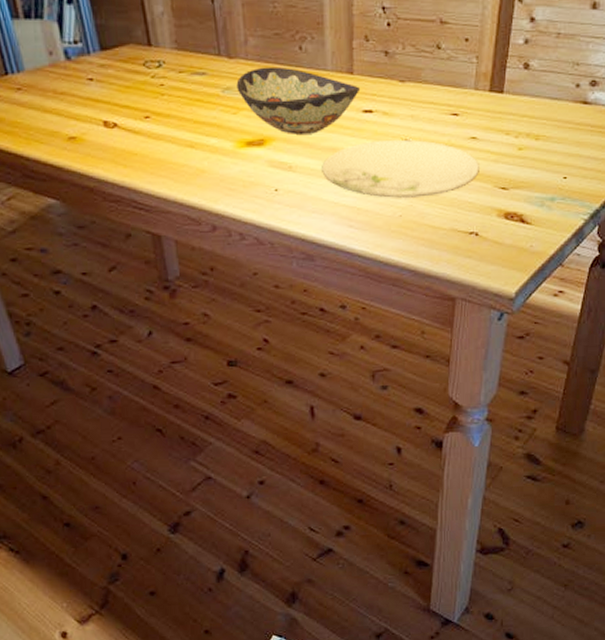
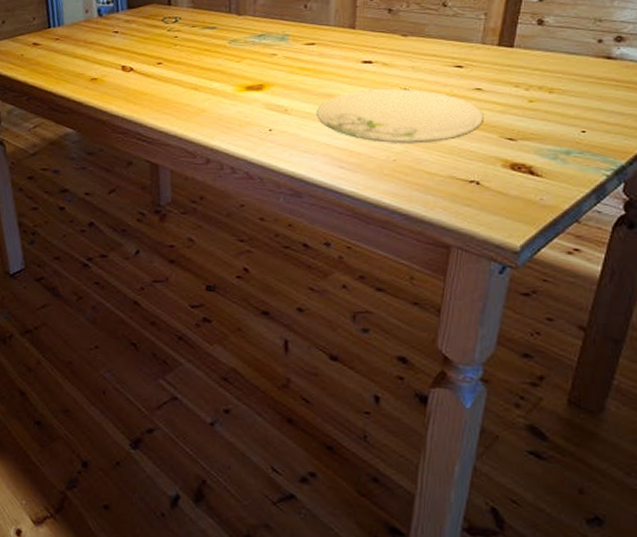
decorative bowl: present [236,66,361,134] -> none [242,22,362,81]

